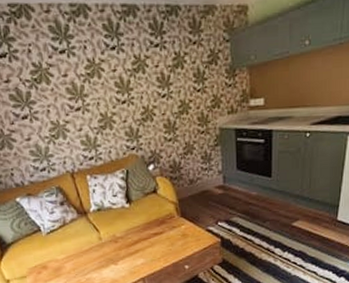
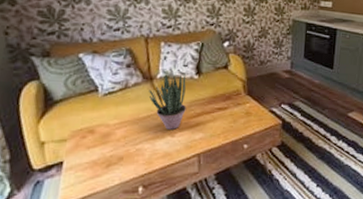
potted plant: none [86,204,124,259] -> present [149,72,186,130]

